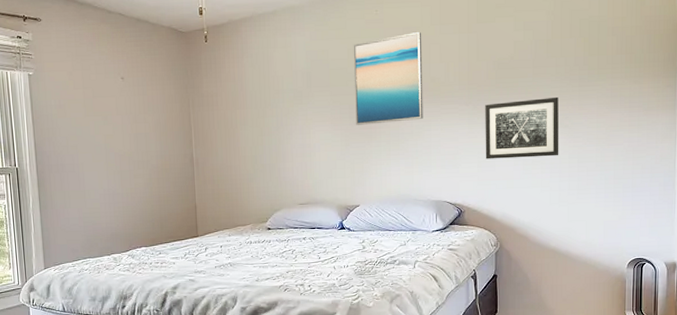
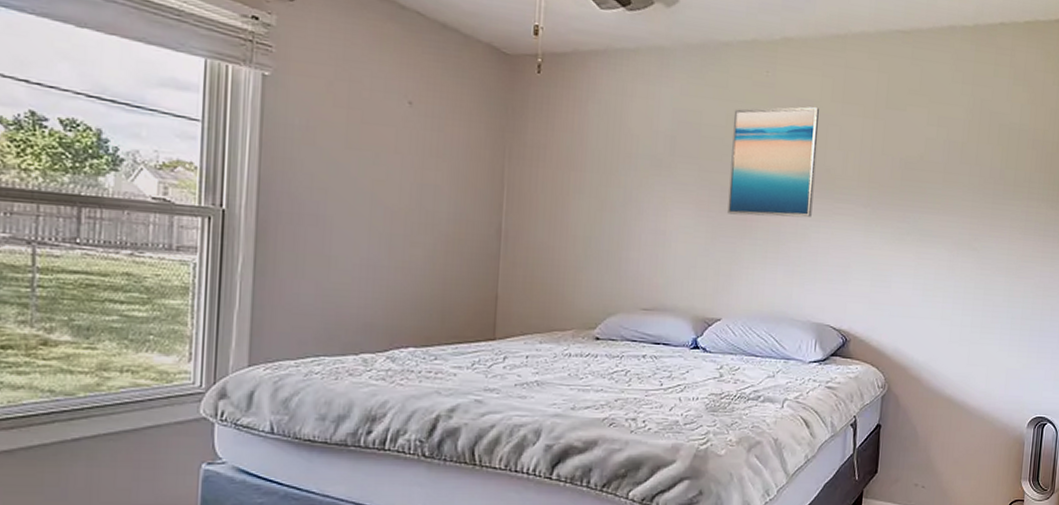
wall art: present [485,96,559,159] -> none [880,209,969,284]

